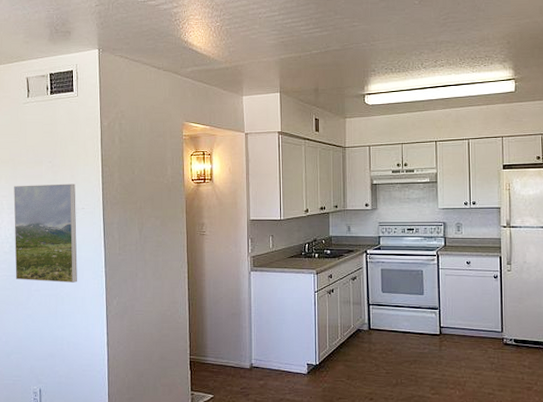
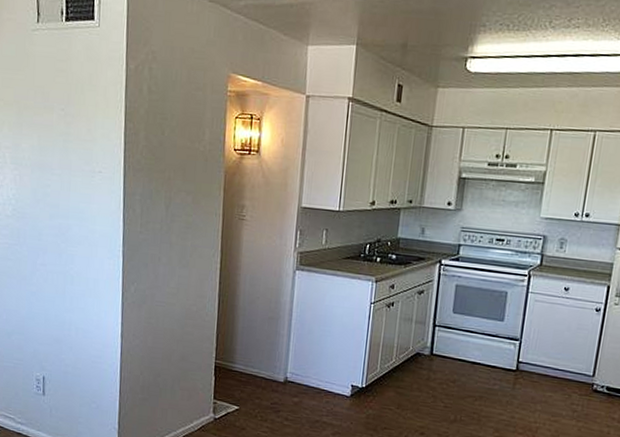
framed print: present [13,183,78,283] -> none [18,136,92,261]

